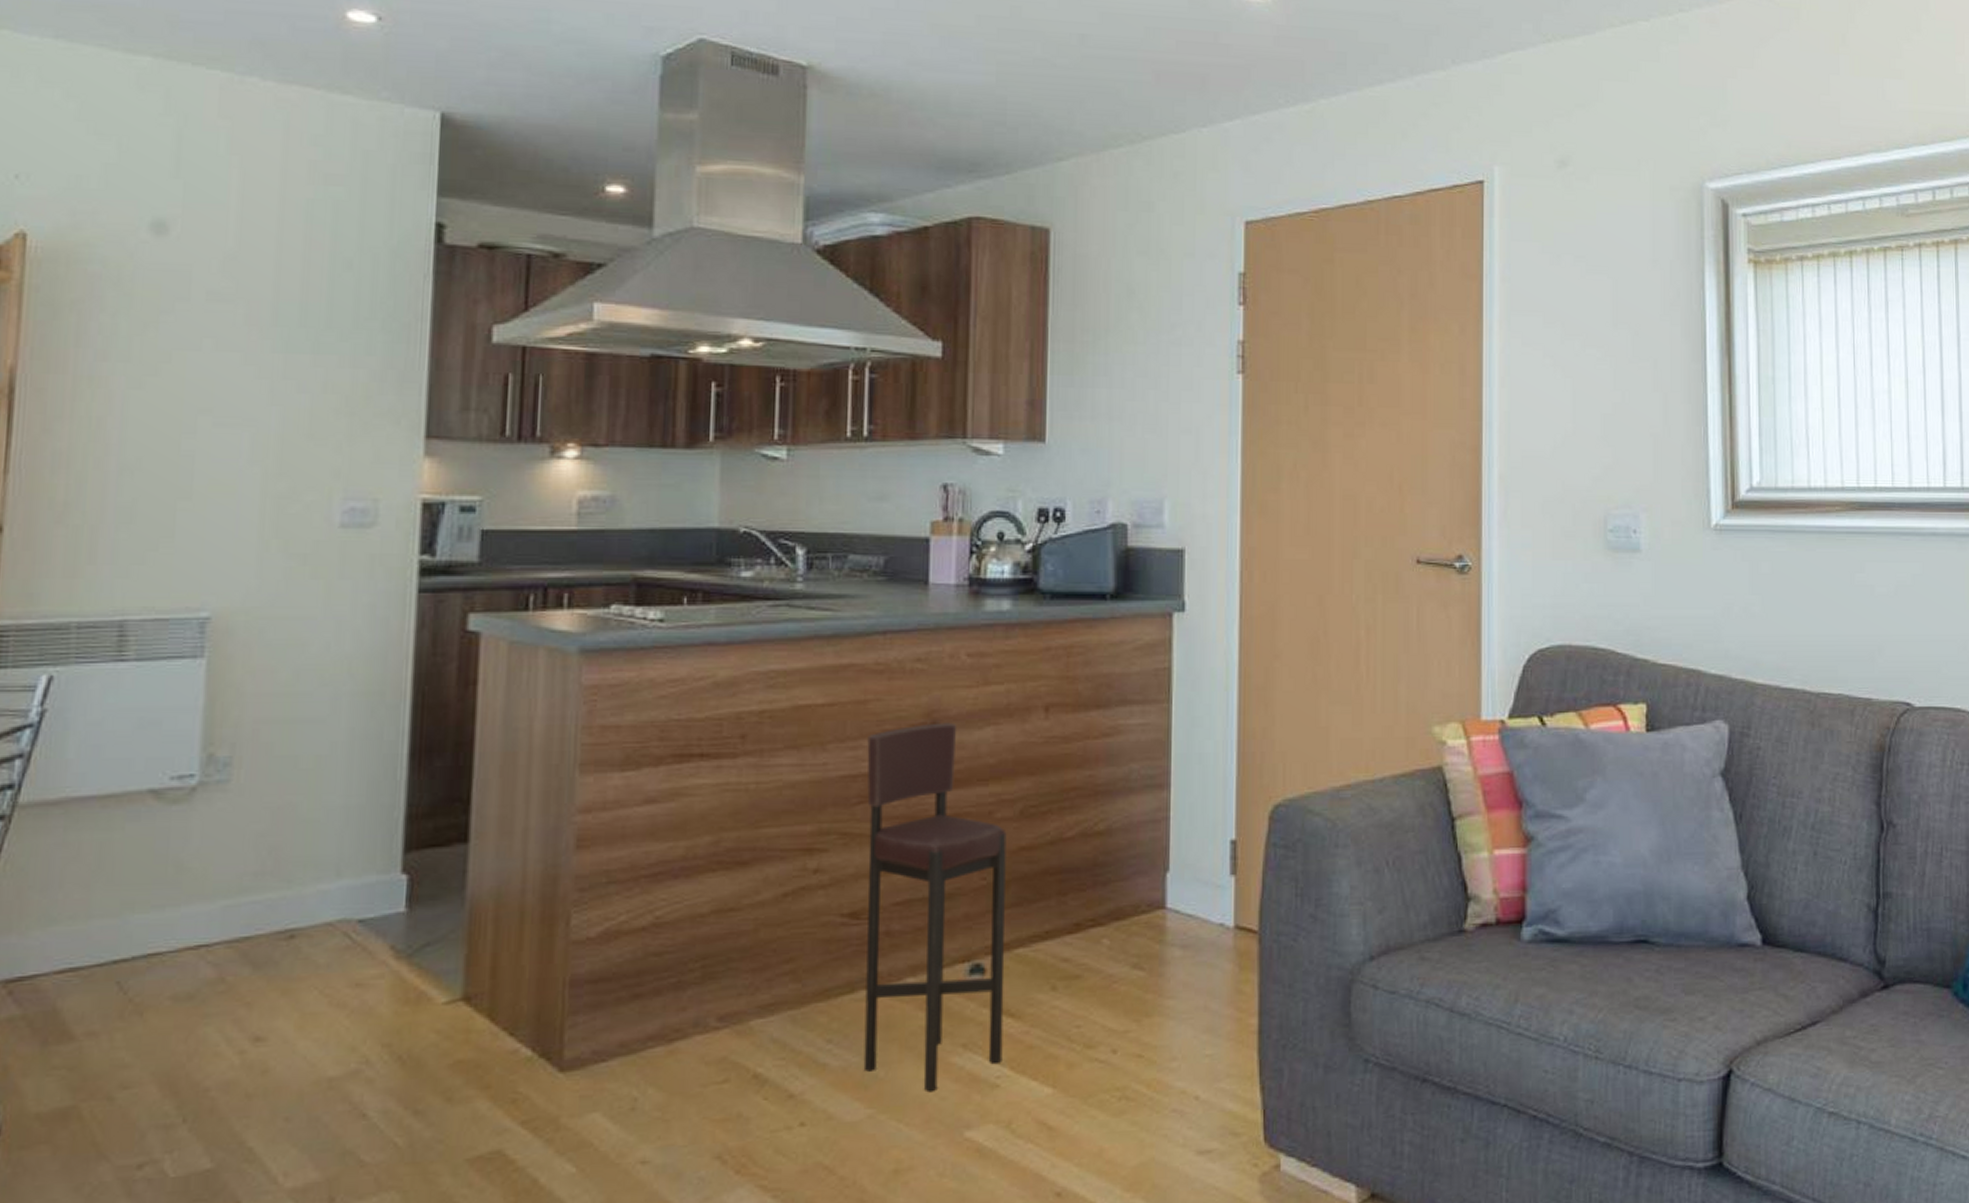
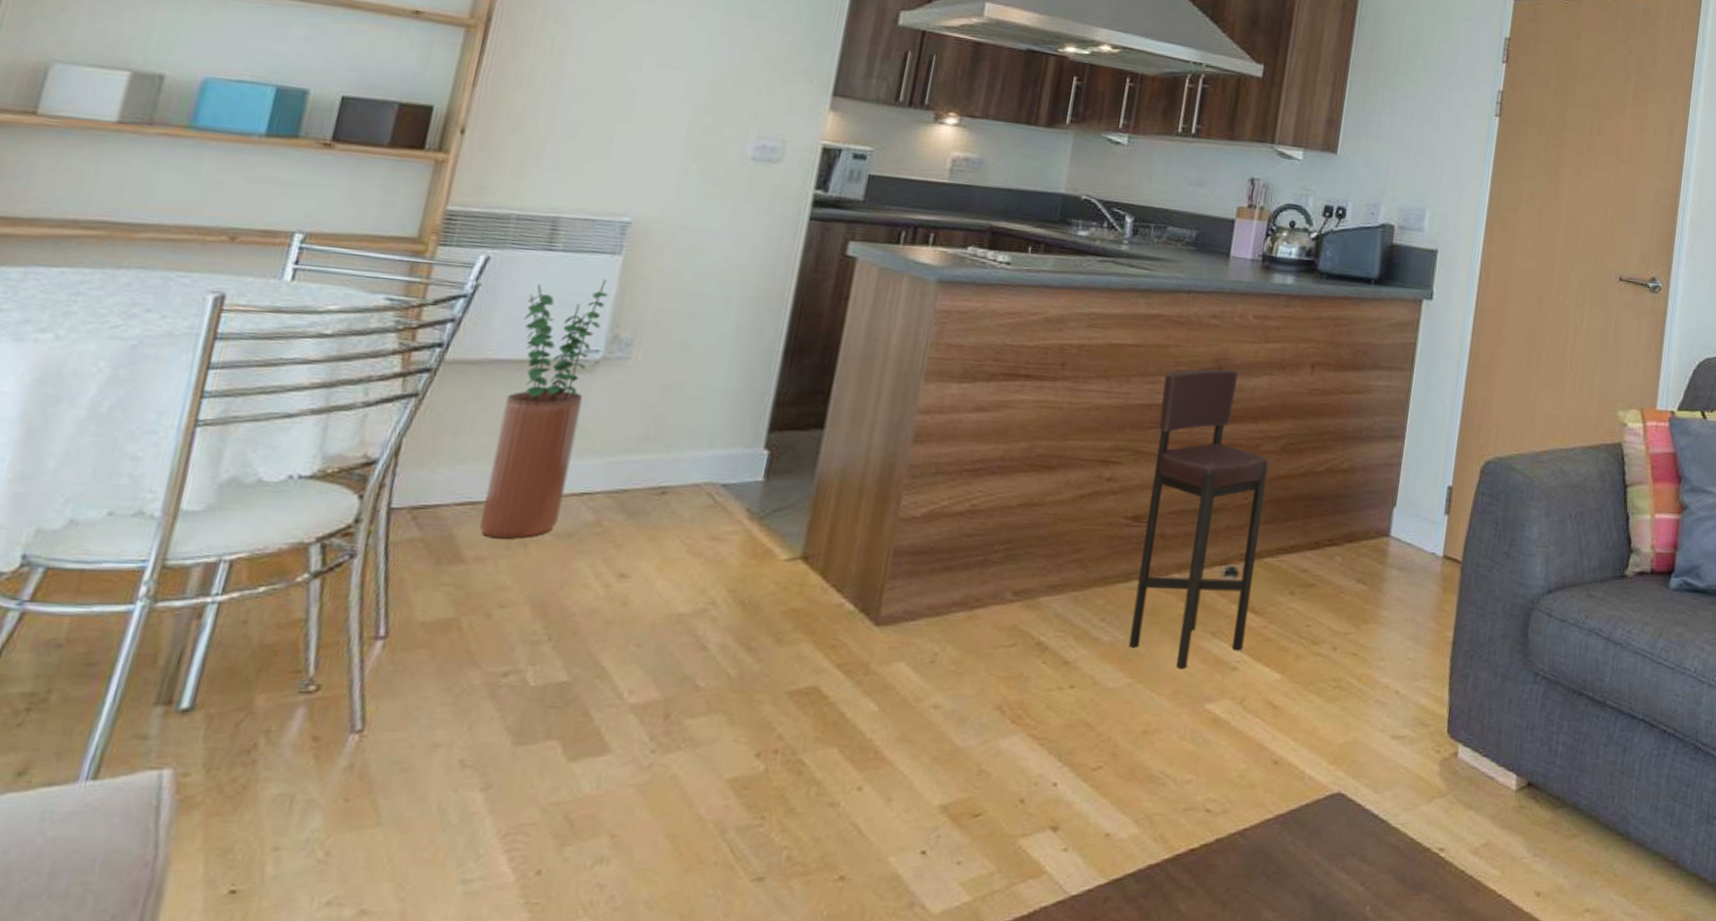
vase: none [86,688,196,1009] -> present [479,278,609,539]

